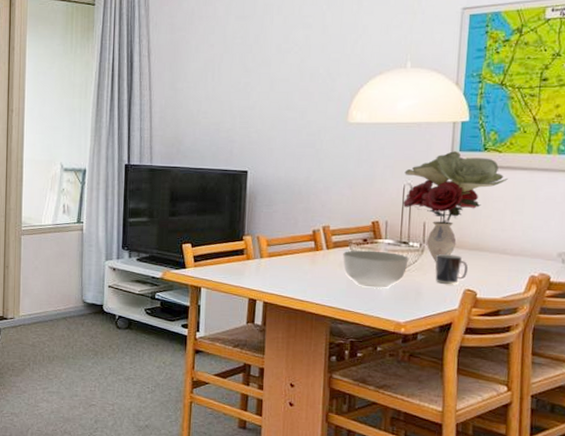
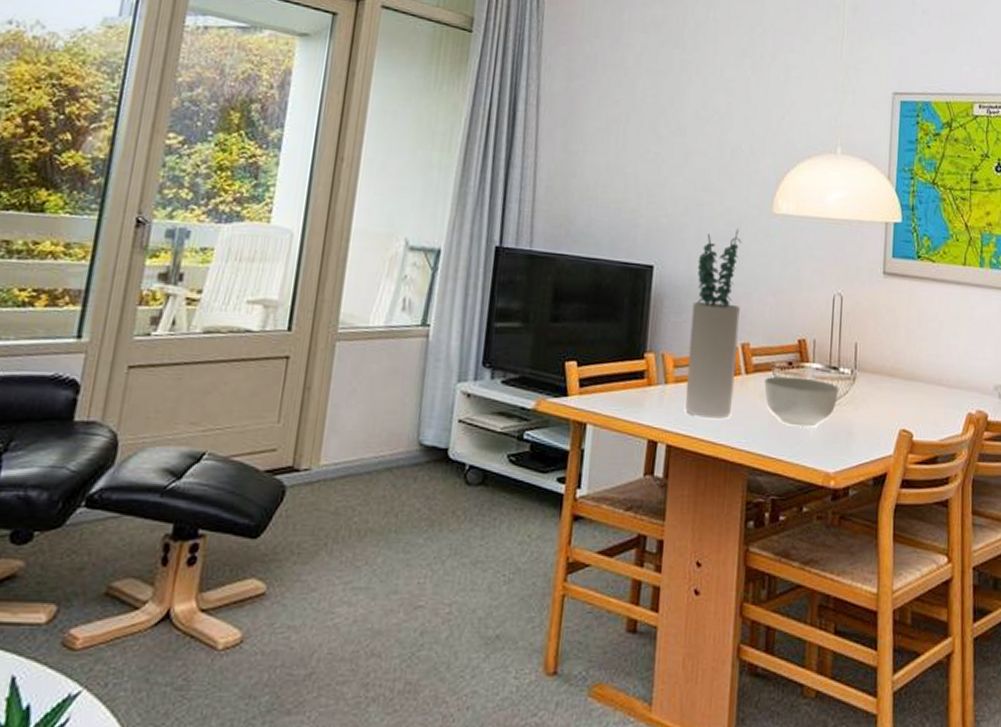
vase: none [276,137,321,284] -> present [684,228,742,420]
flower bouquet: present [402,151,508,261] -> none [832,257,942,393]
mug: present [435,254,468,284] -> none [867,384,903,423]

